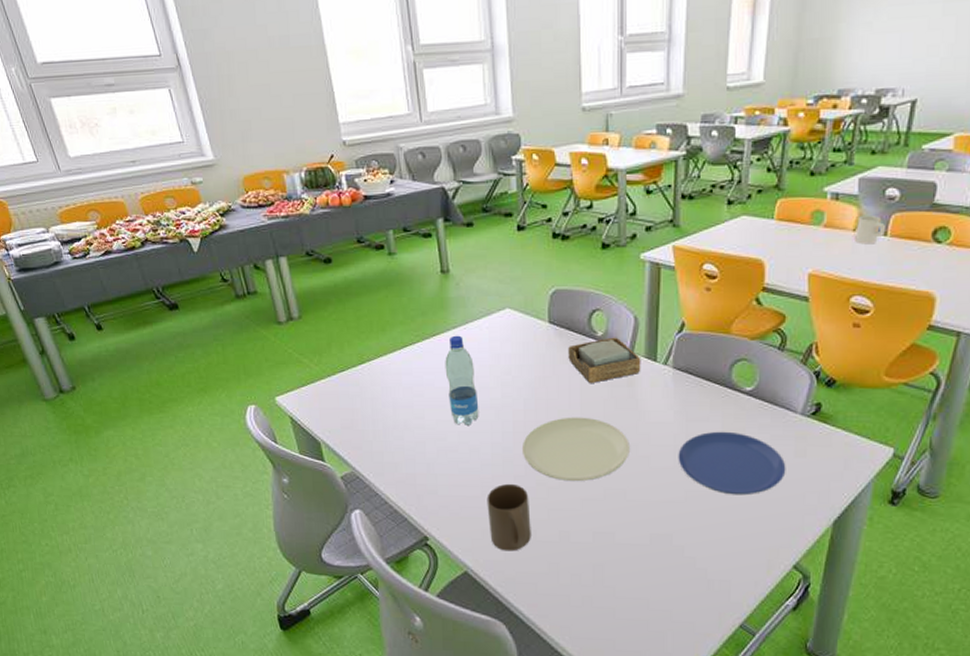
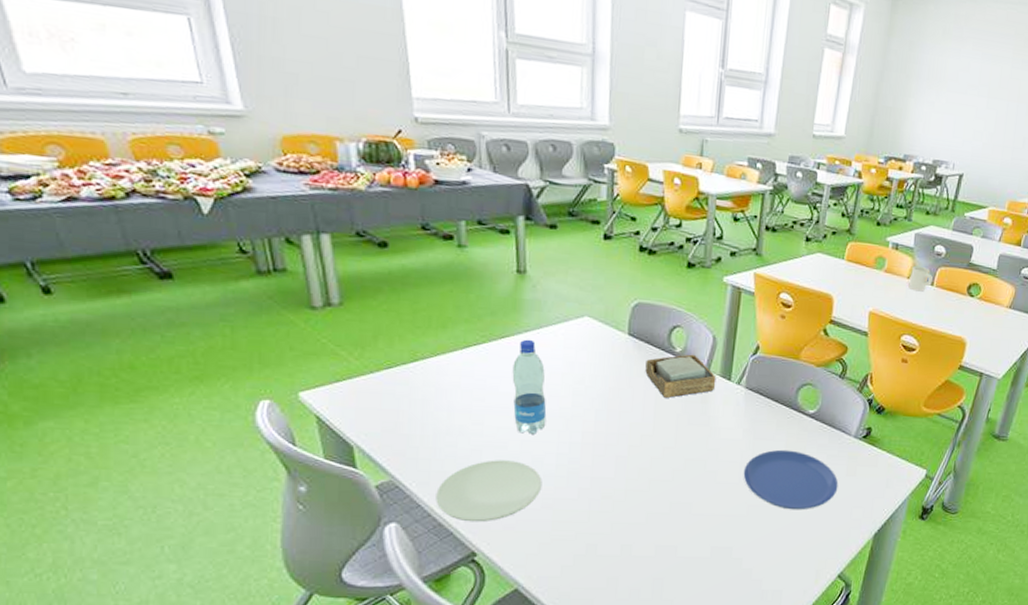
plate: none [390,451,481,509] -> present [436,460,542,522]
cup: present [487,483,531,551] -> none [546,496,593,567]
plate: present [521,417,629,482] -> none [589,430,699,495]

